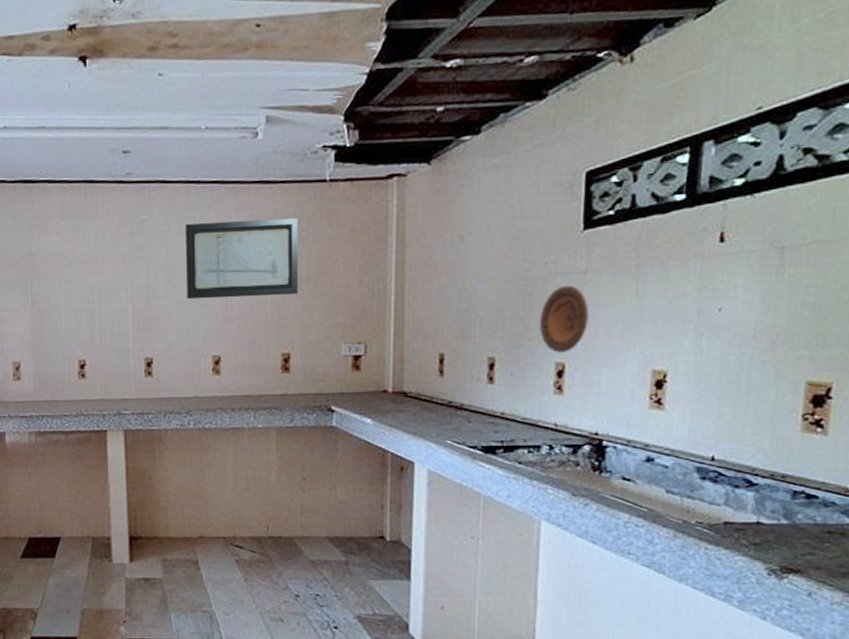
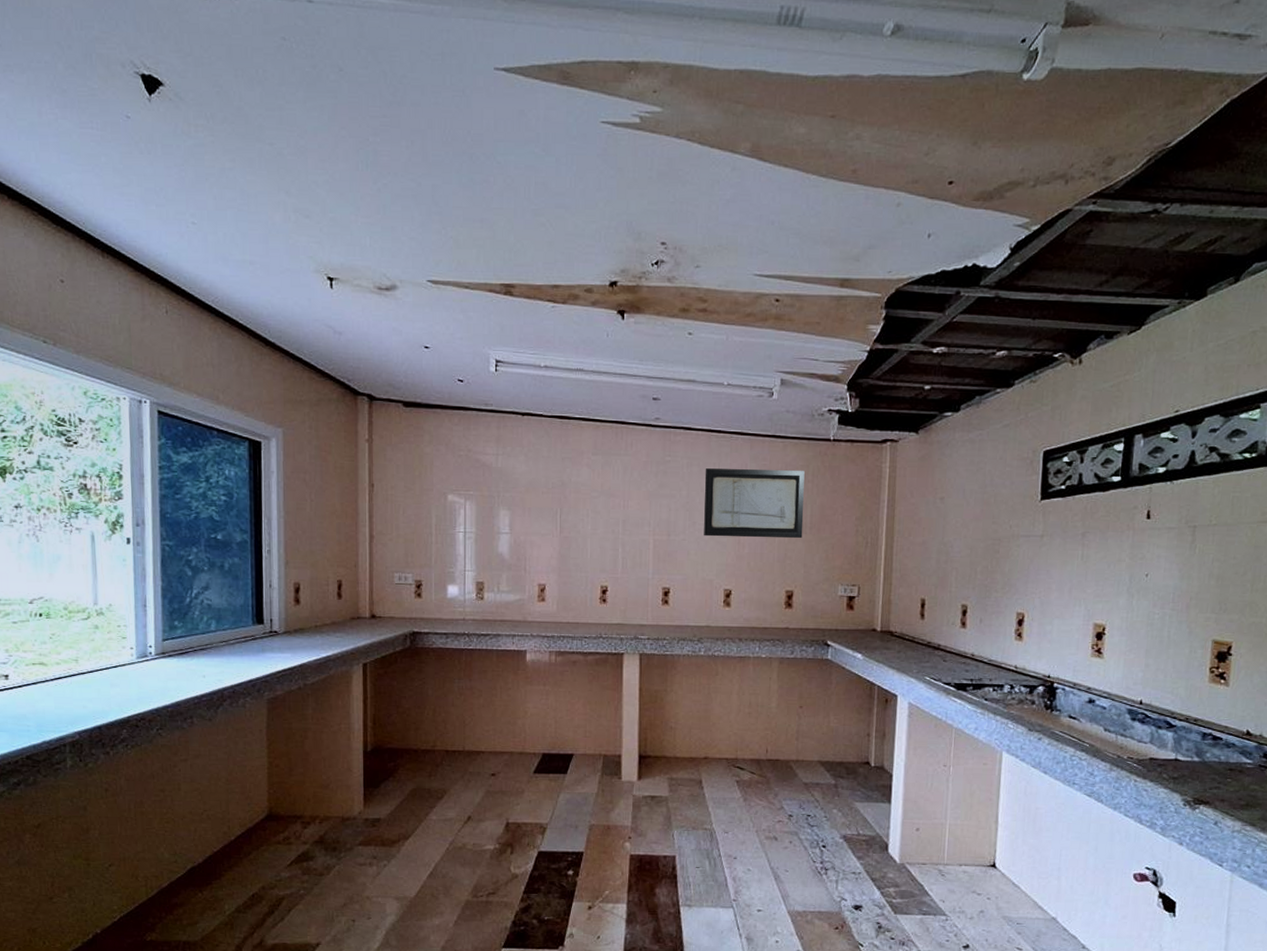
decorative plate: present [540,285,589,353] -> none [1004,546,1045,604]

